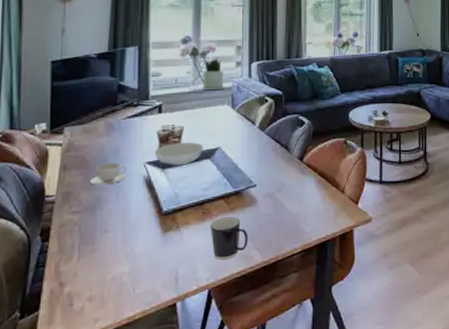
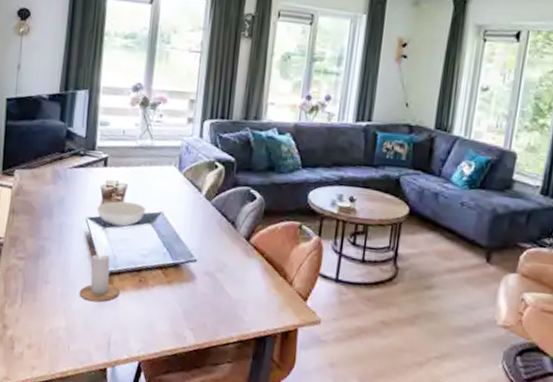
teacup: present [89,163,127,185] -> none [34,212,70,235]
candle: none [142,183,185,242] -> present [79,241,121,302]
planter: present [201,57,225,91] -> none [148,110,174,149]
mug: present [210,217,248,260] -> none [145,289,184,334]

